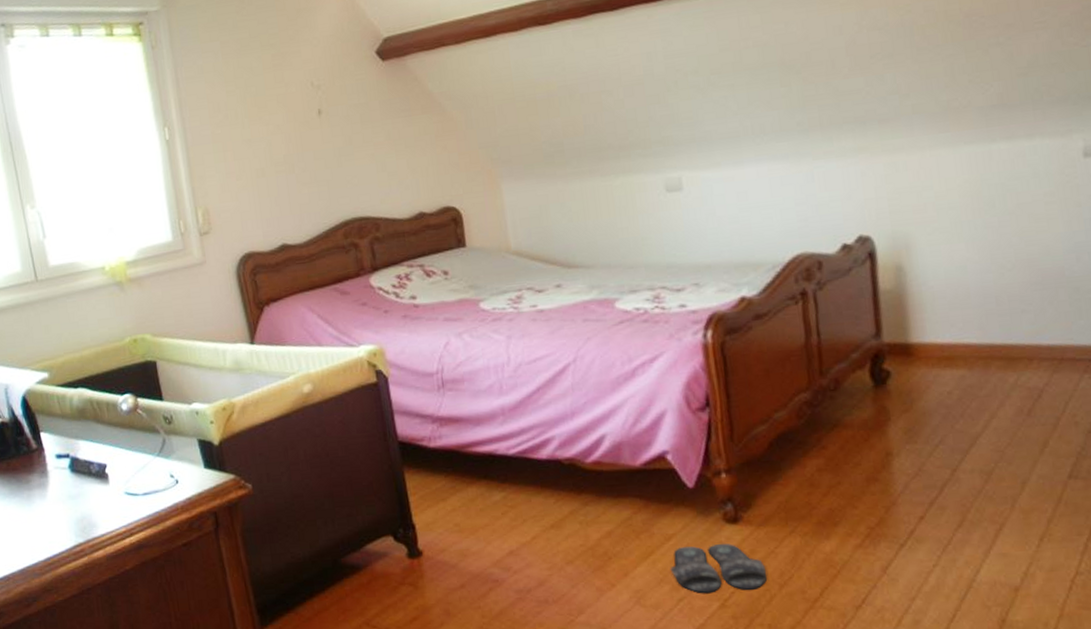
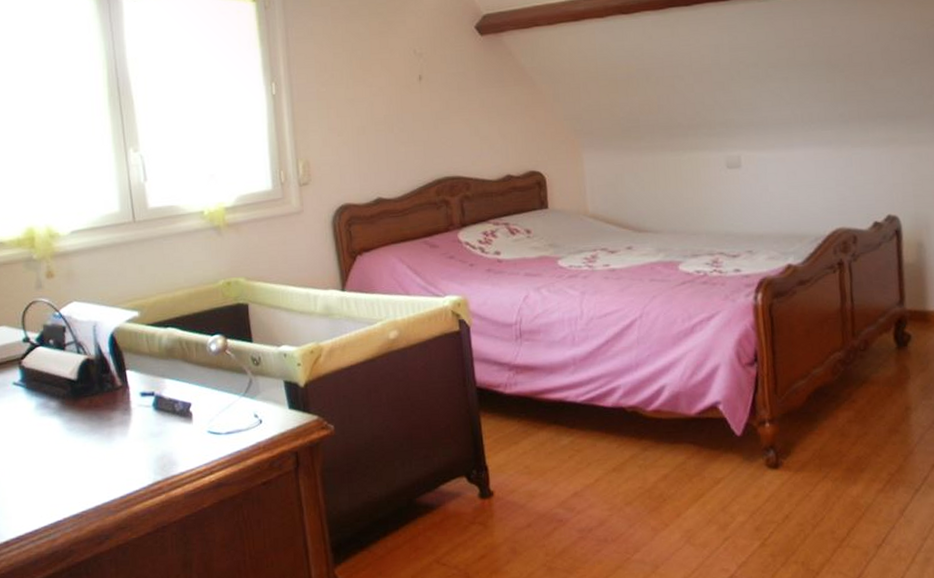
slippers: present [670,543,767,594] -> none [718,486,802,534]

